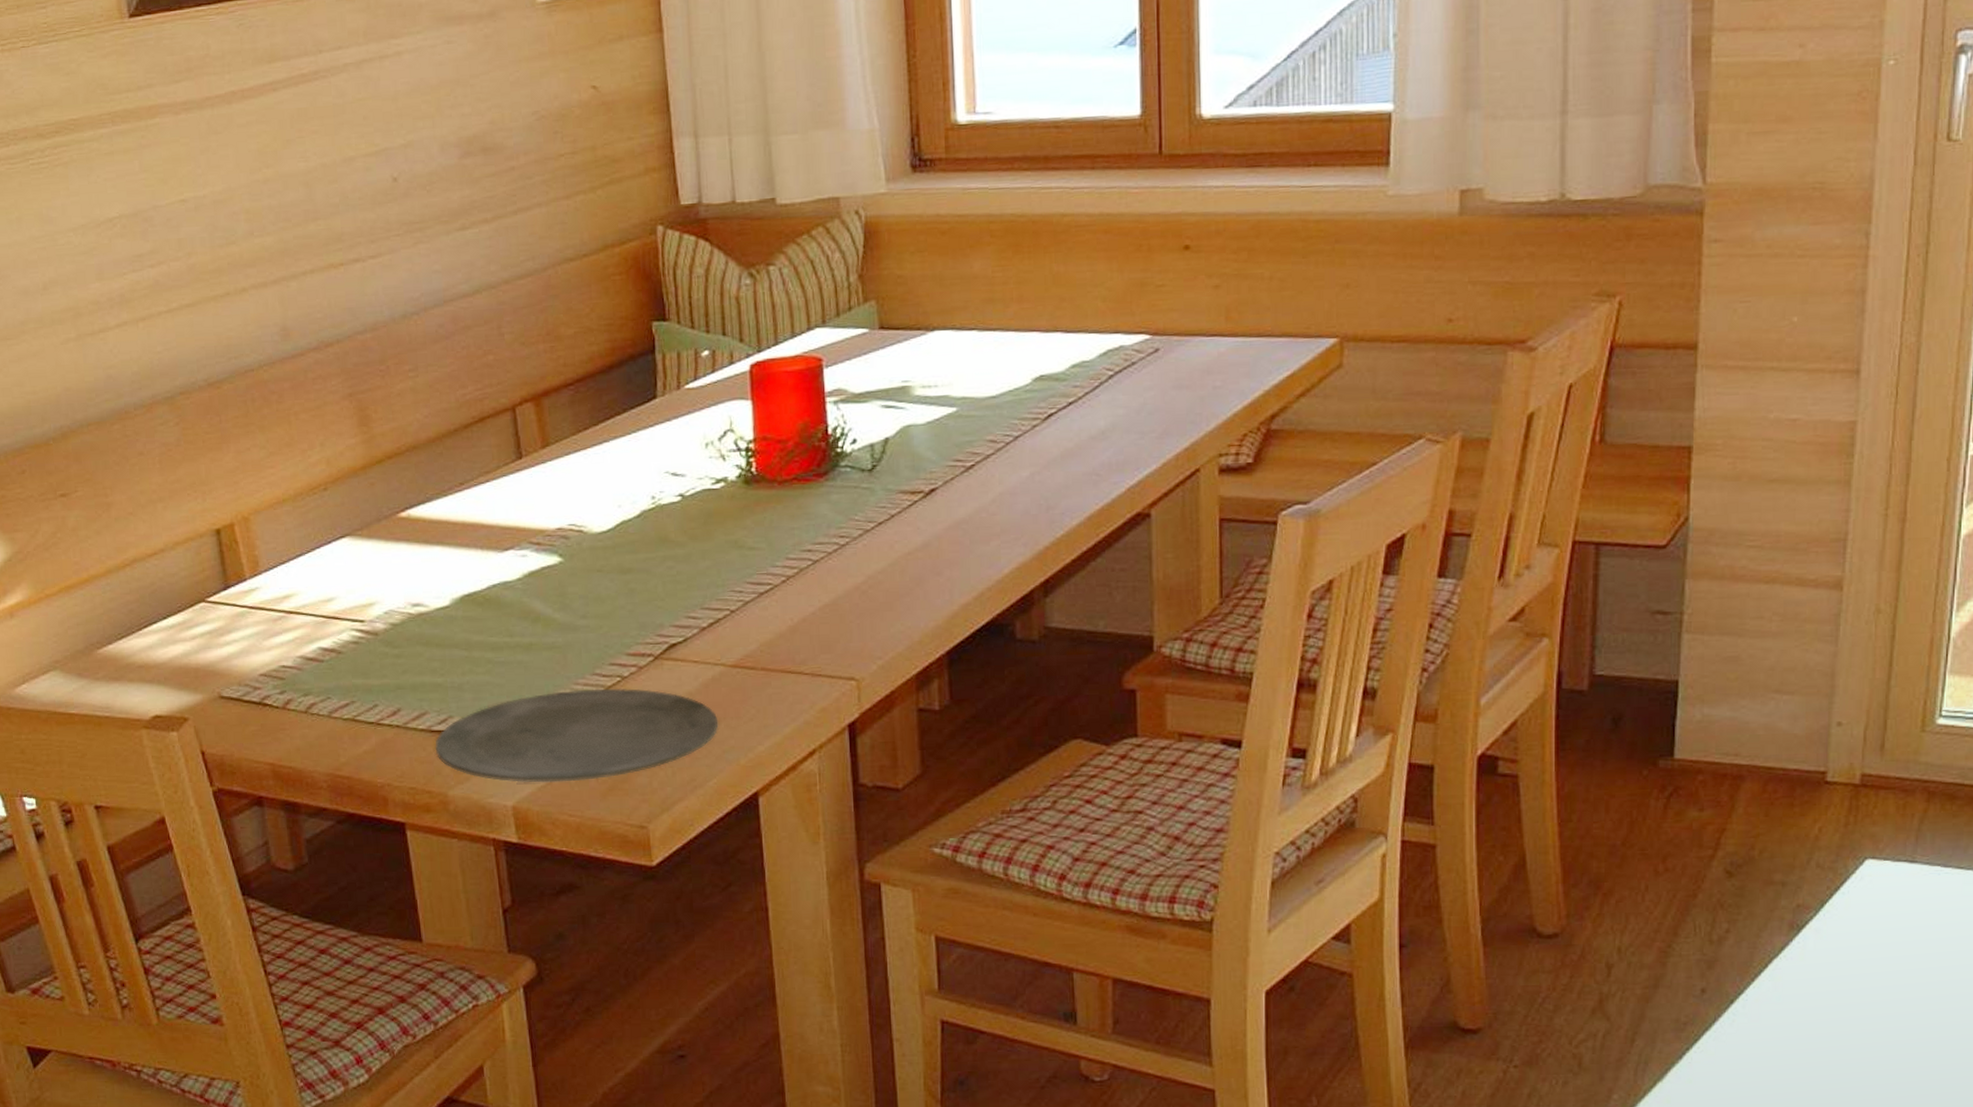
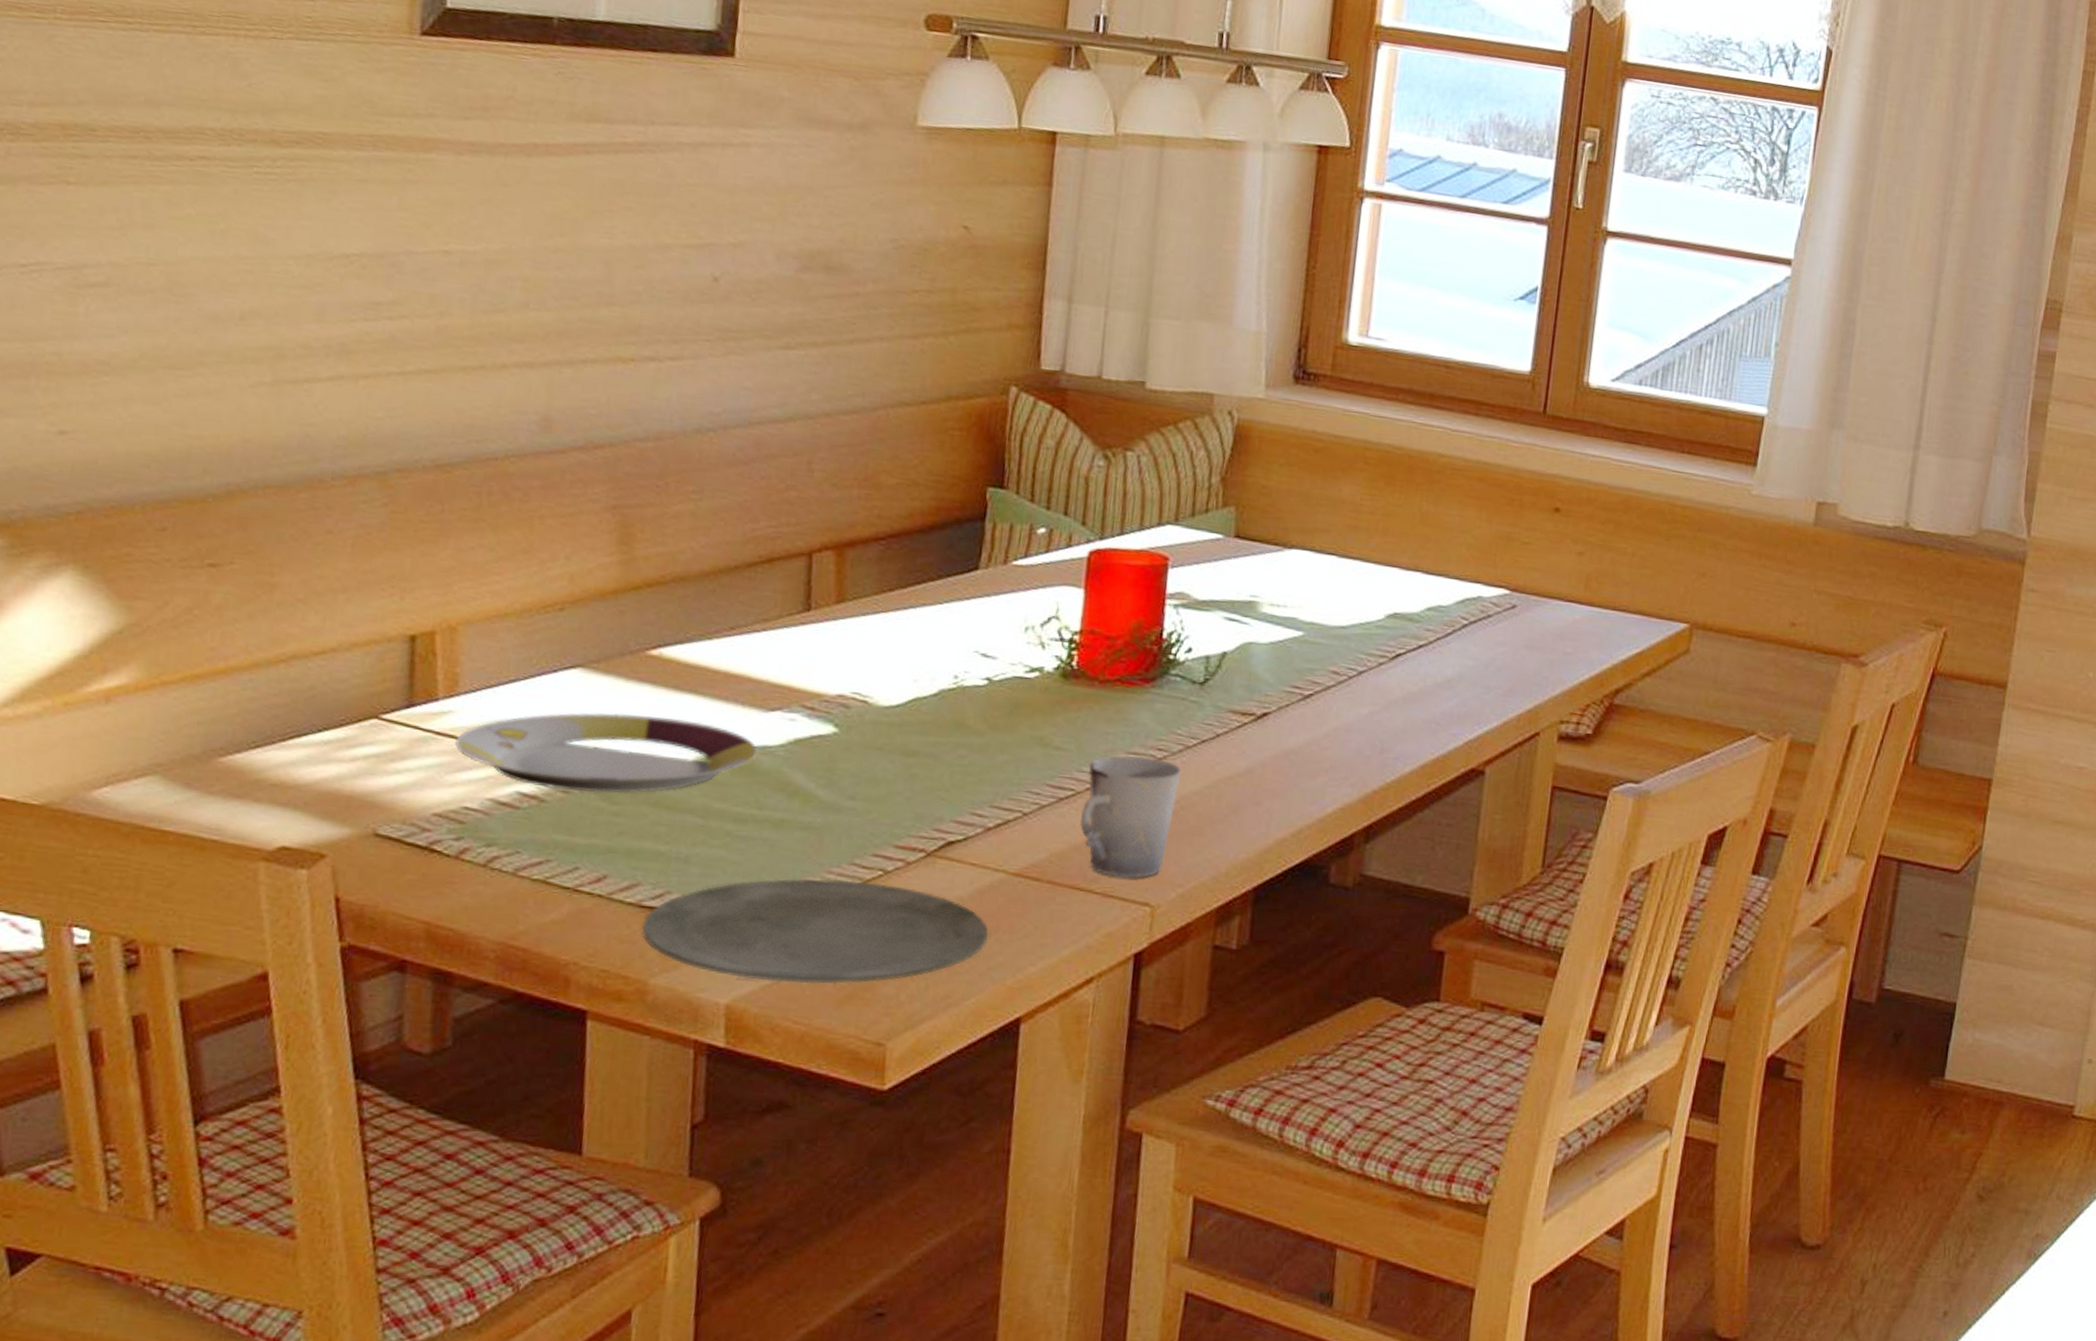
plate: none [265,568,501,642] -> present [455,712,758,794]
cup: none [781,546,865,658] -> present [1080,755,1182,879]

